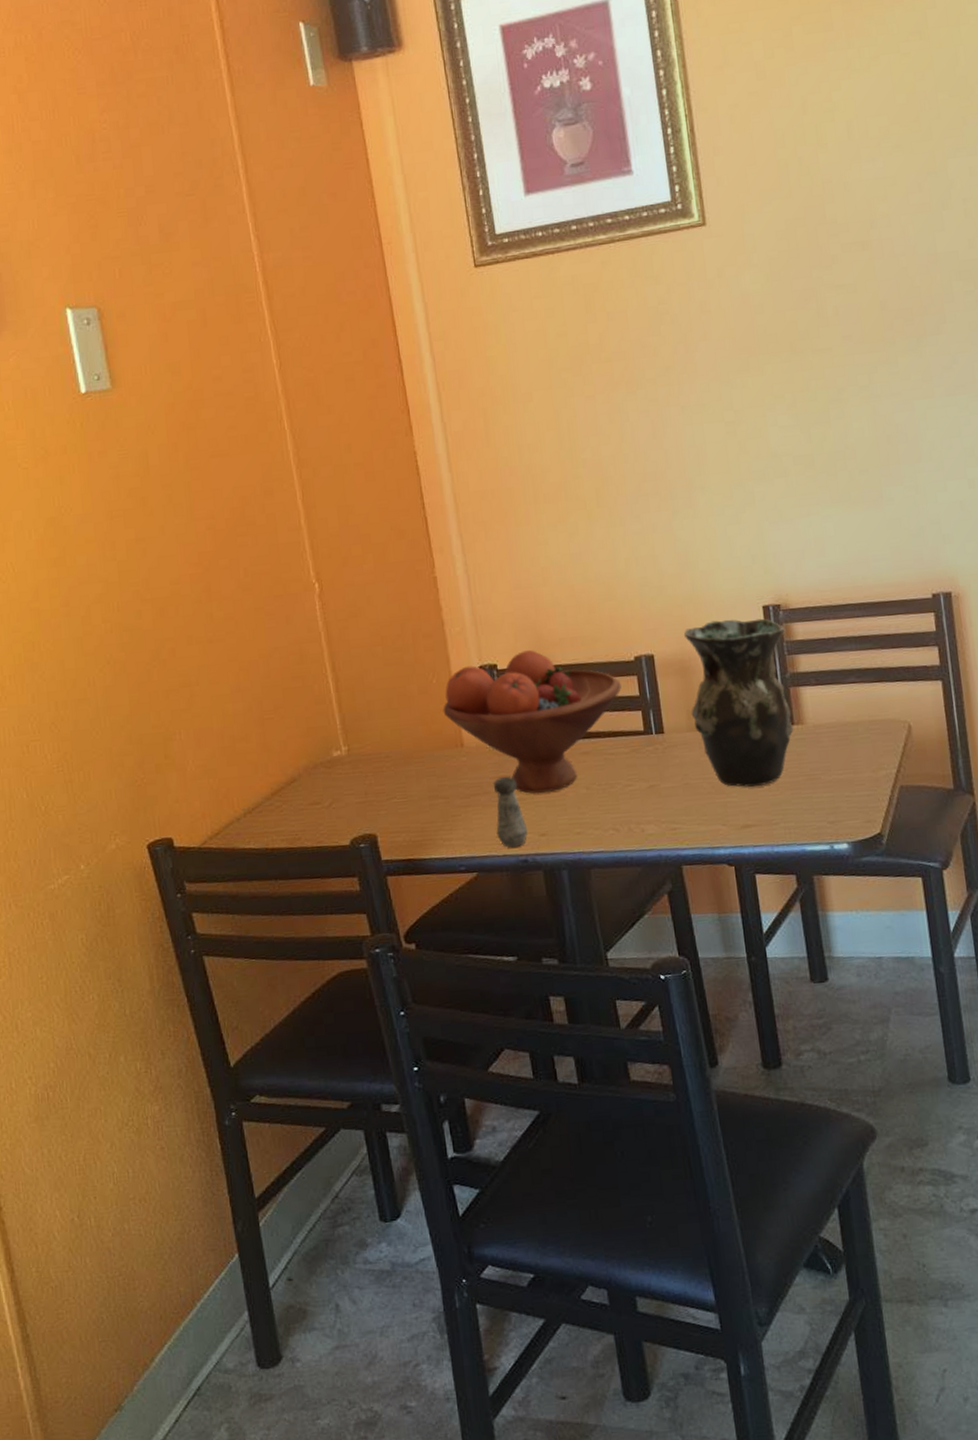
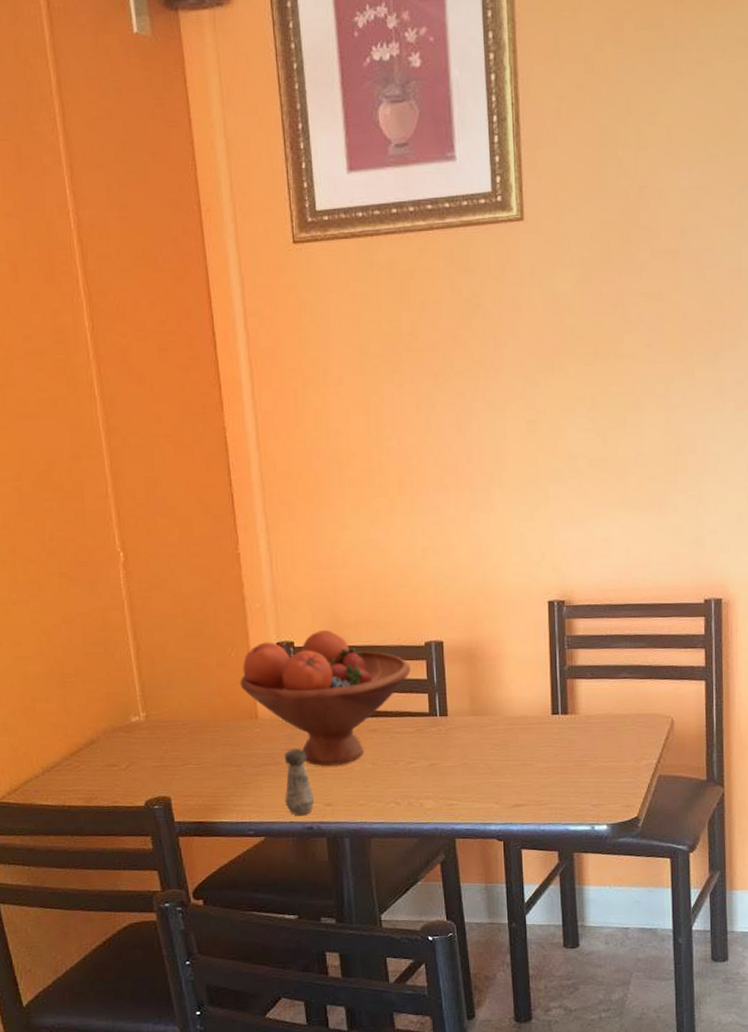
vase: present [683,618,794,787] -> none [472,611,568,770]

